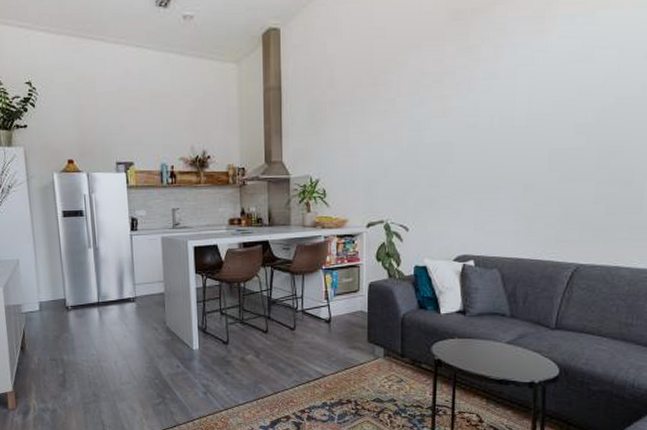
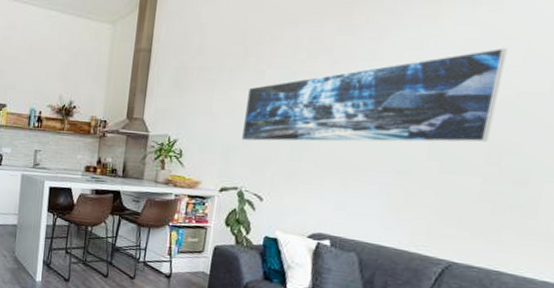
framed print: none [380,57,604,173] -> present [241,47,508,143]

